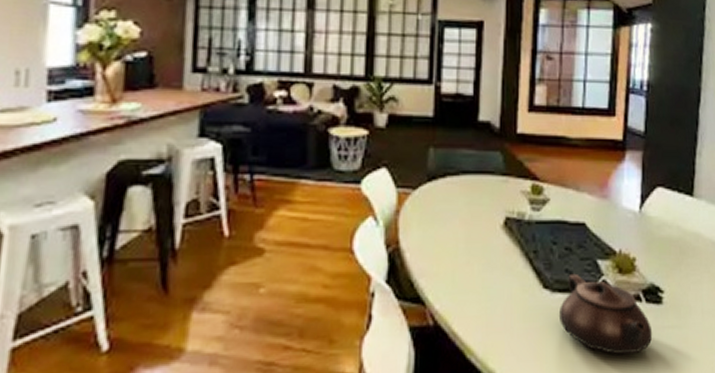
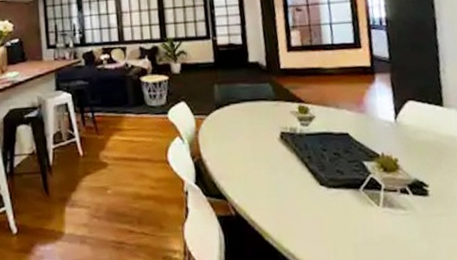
teapot: present [558,273,653,355] -> none [336,173,424,238]

